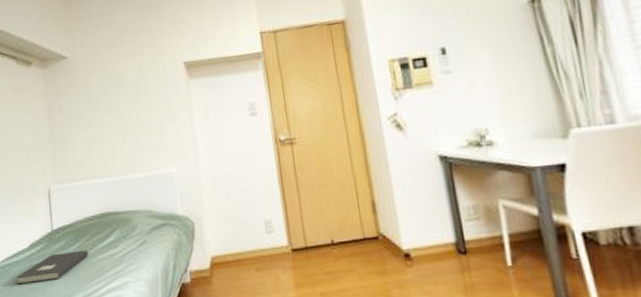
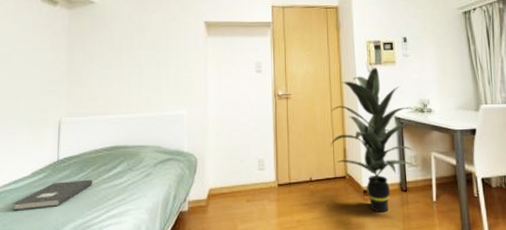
indoor plant: none [349,93,480,283] -> present [330,68,418,213]

